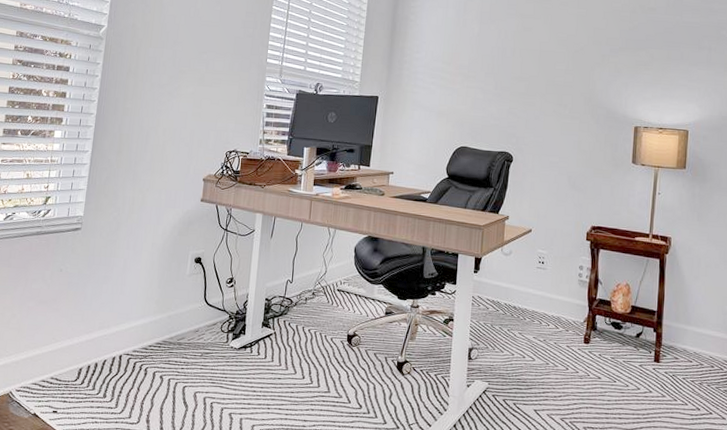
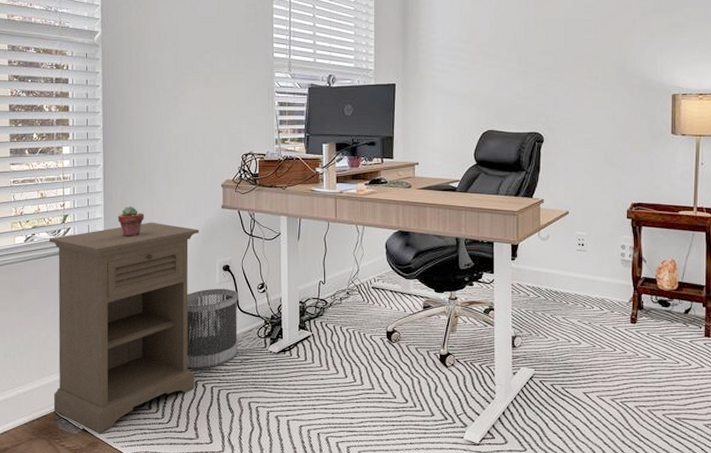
nightstand: none [7,209,176,419] -> present [49,222,199,433]
potted succulent: none [98,192,125,223] -> present [117,206,145,237]
wastebasket: none [146,279,206,360] -> present [186,288,238,369]

